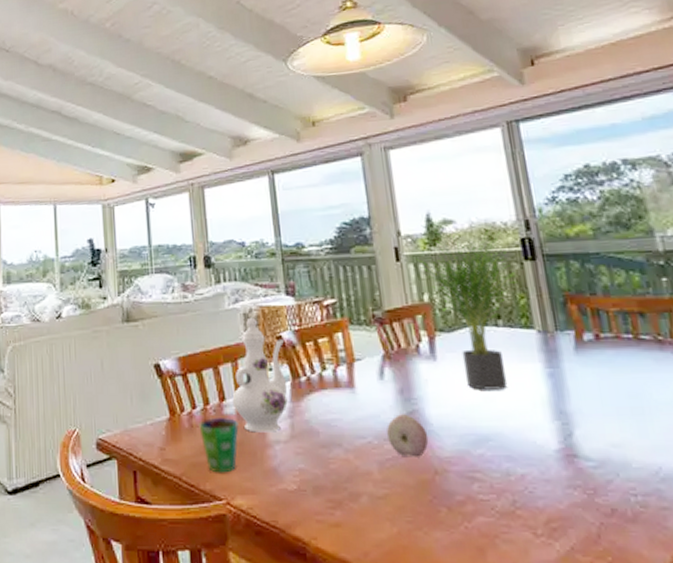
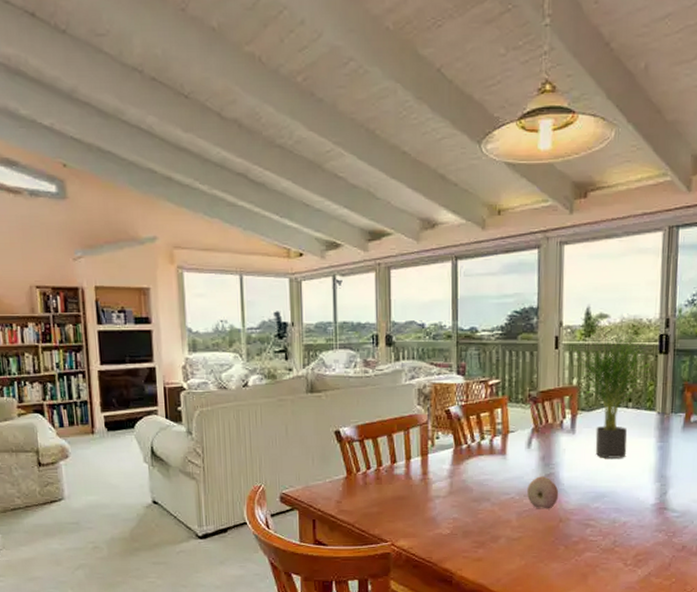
cup: present [199,418,239,473] -> none [372,477,406,521]
ewer: present [232,317,288,433] -> none [402,392,452,489]

